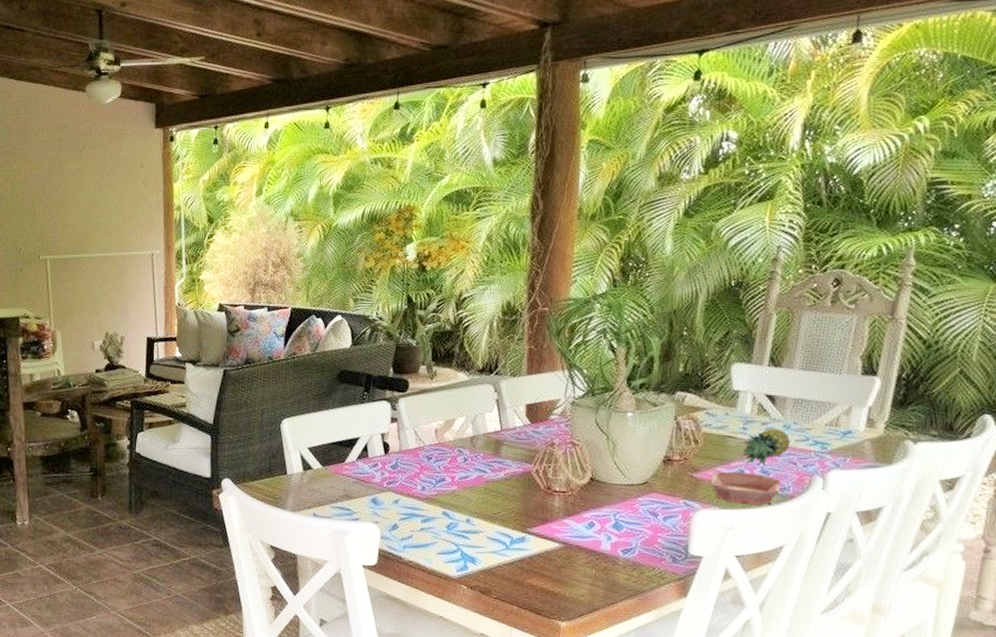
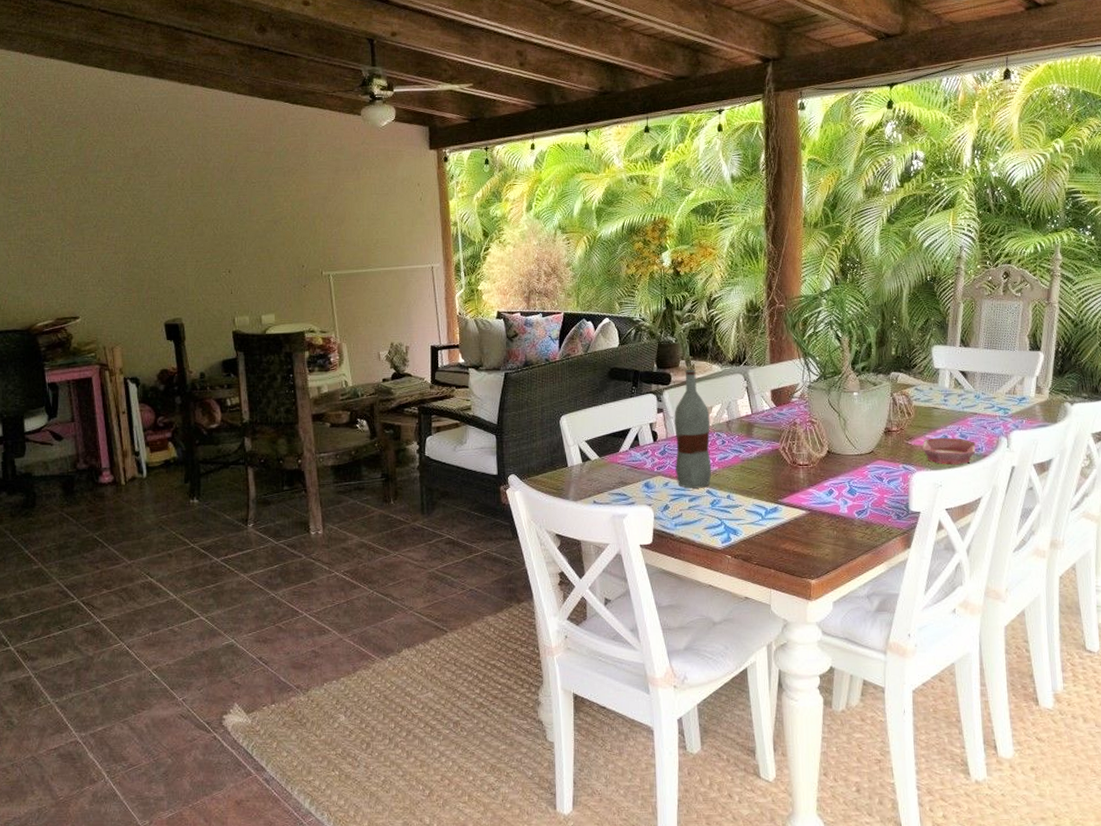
bottle: none [408,376,451,509] -> present [674,369,712,489]
fruit: present [742,429,790,465] -> none [945,399,981,430]

